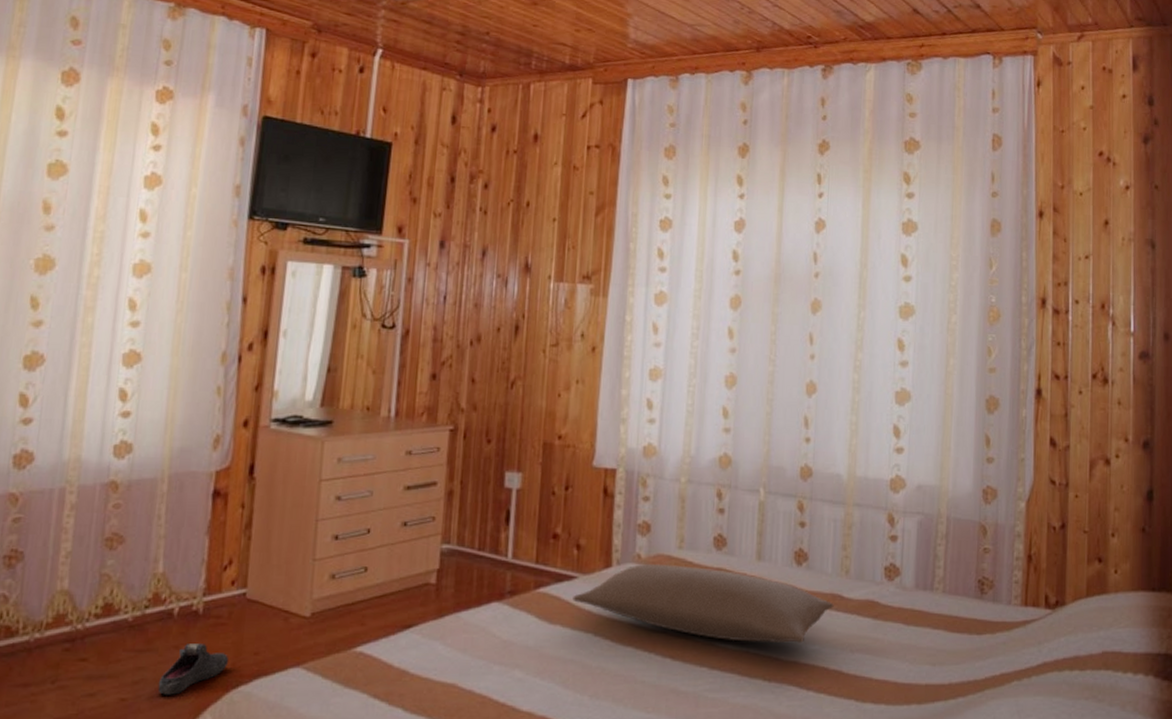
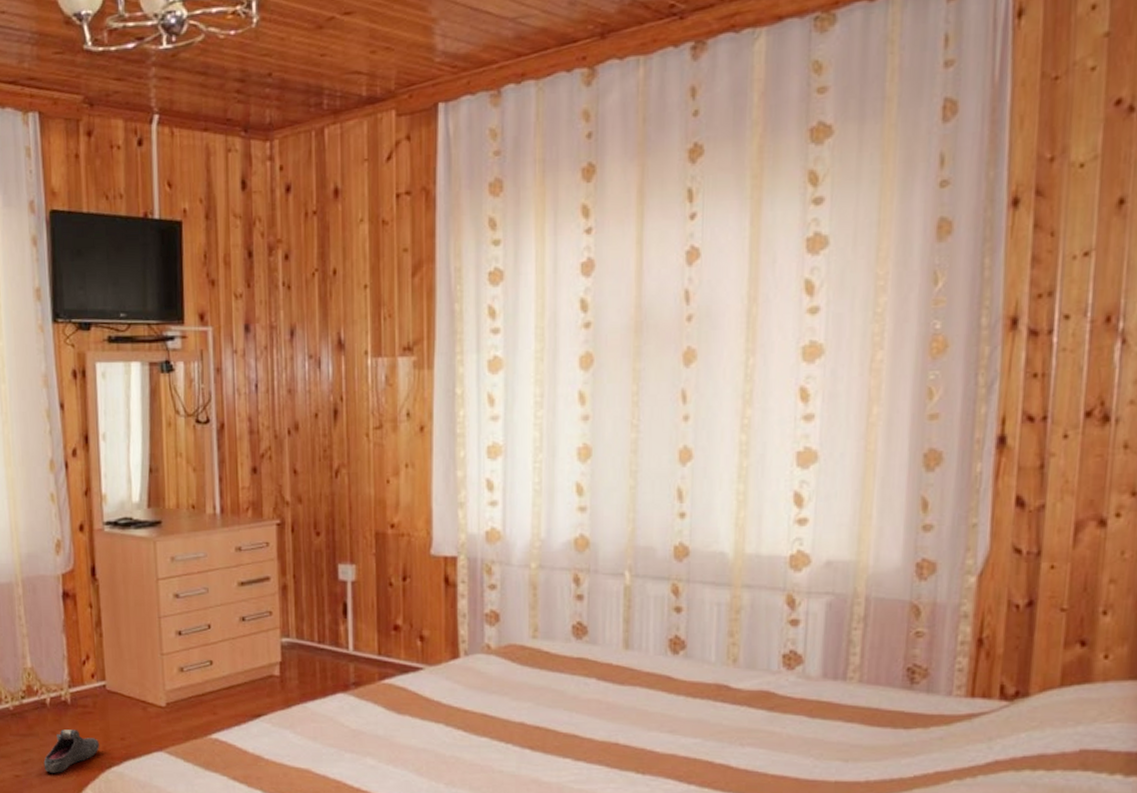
pillow: present [572,564,834,643] -> none [420,654,719,736]

